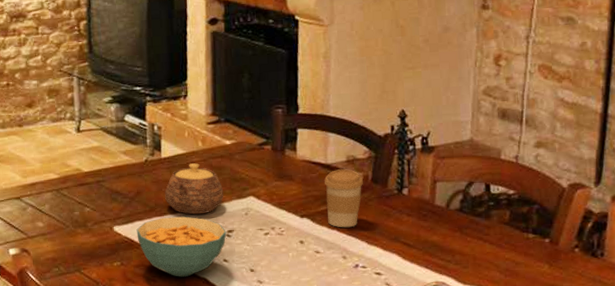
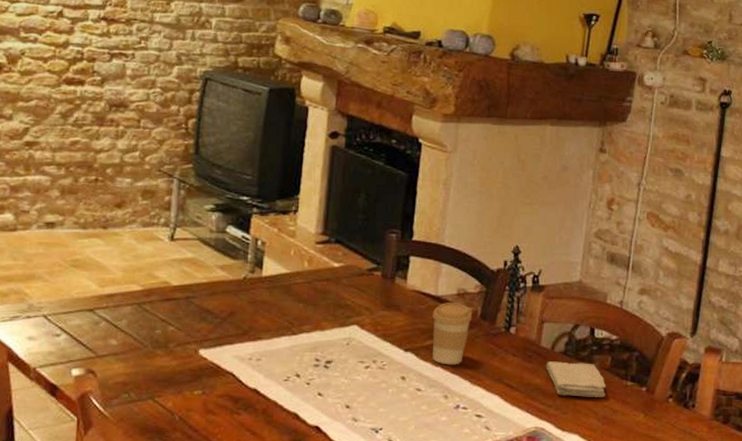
cereal bowl: present [136,216,227,277] -> none [224,342,324,411]
teapot: present [165,163,224,215] -> none [261,285,326,342]
washcloth: none [441,218,507,252] -> present [545,361,607,398]

